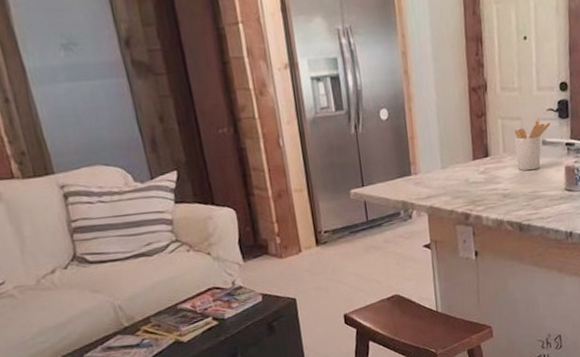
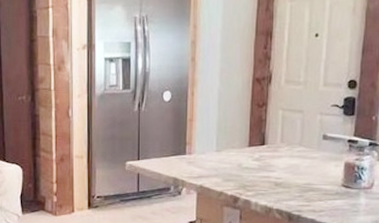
utensil holder: present [514,118,551,171] -> none [293,113,334,163]

